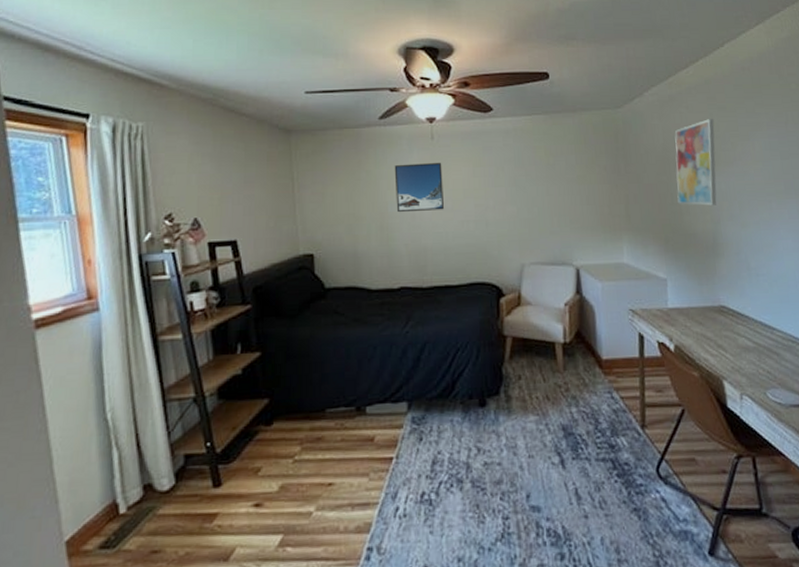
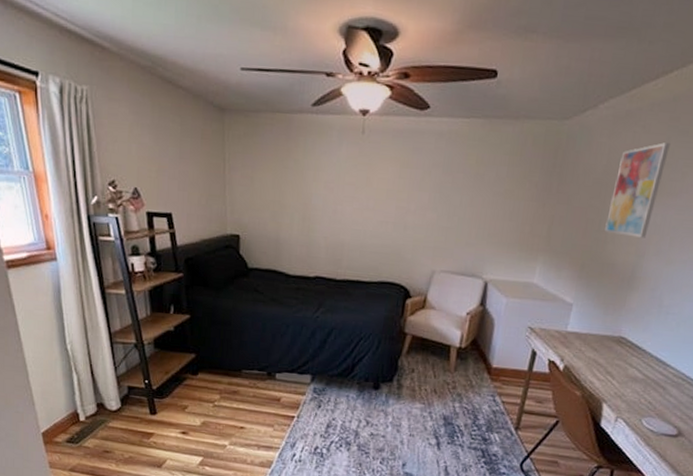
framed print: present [394,162,444,213] -> none [320,157,370,208]

